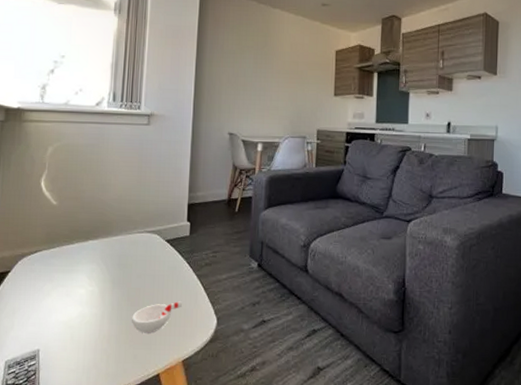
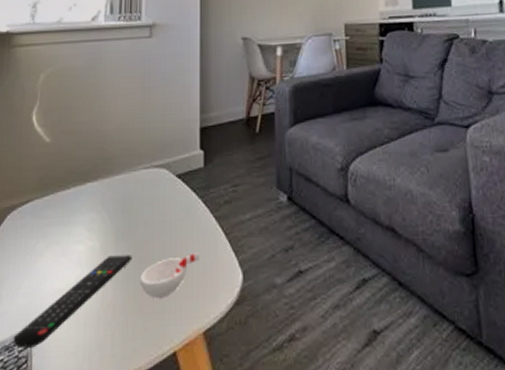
remote control: none [23,298,126,365] -> present [13,255,132,350]

